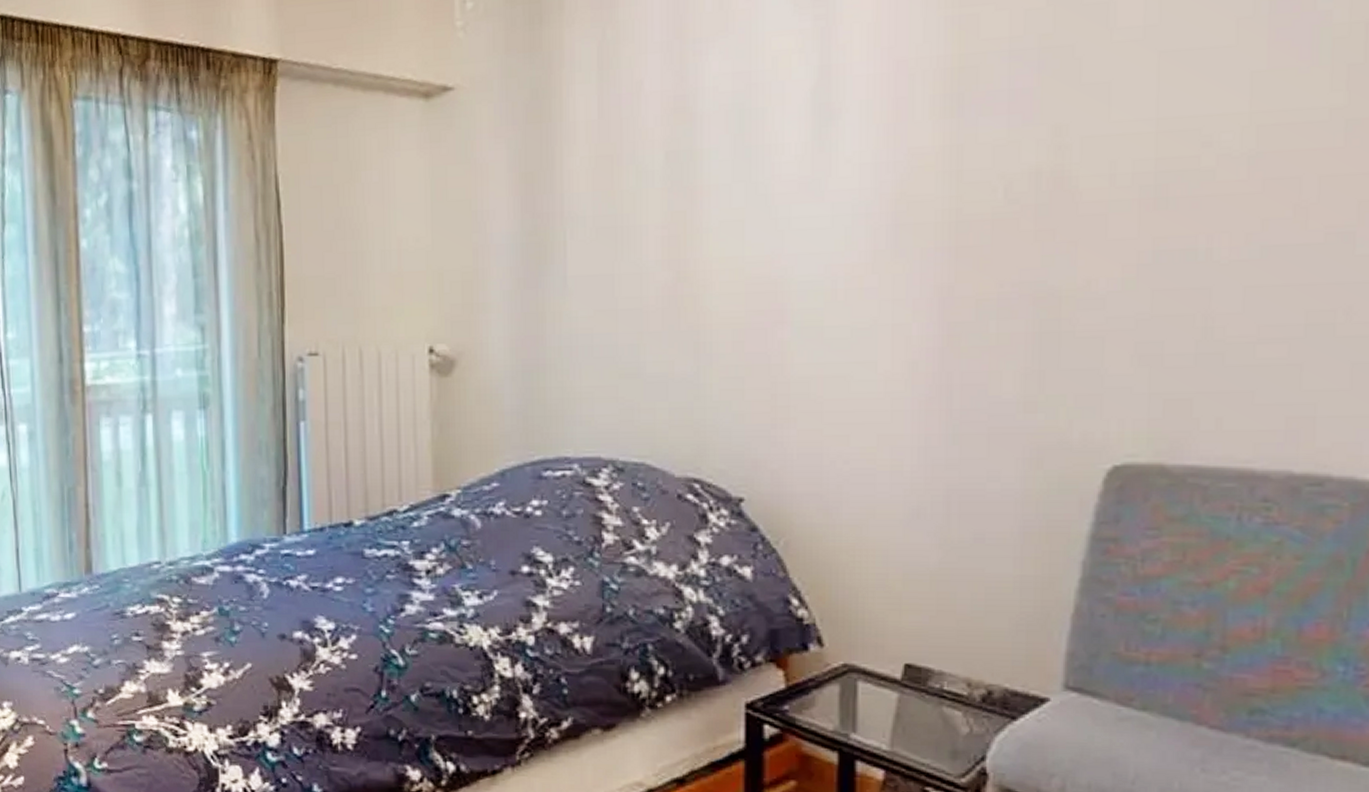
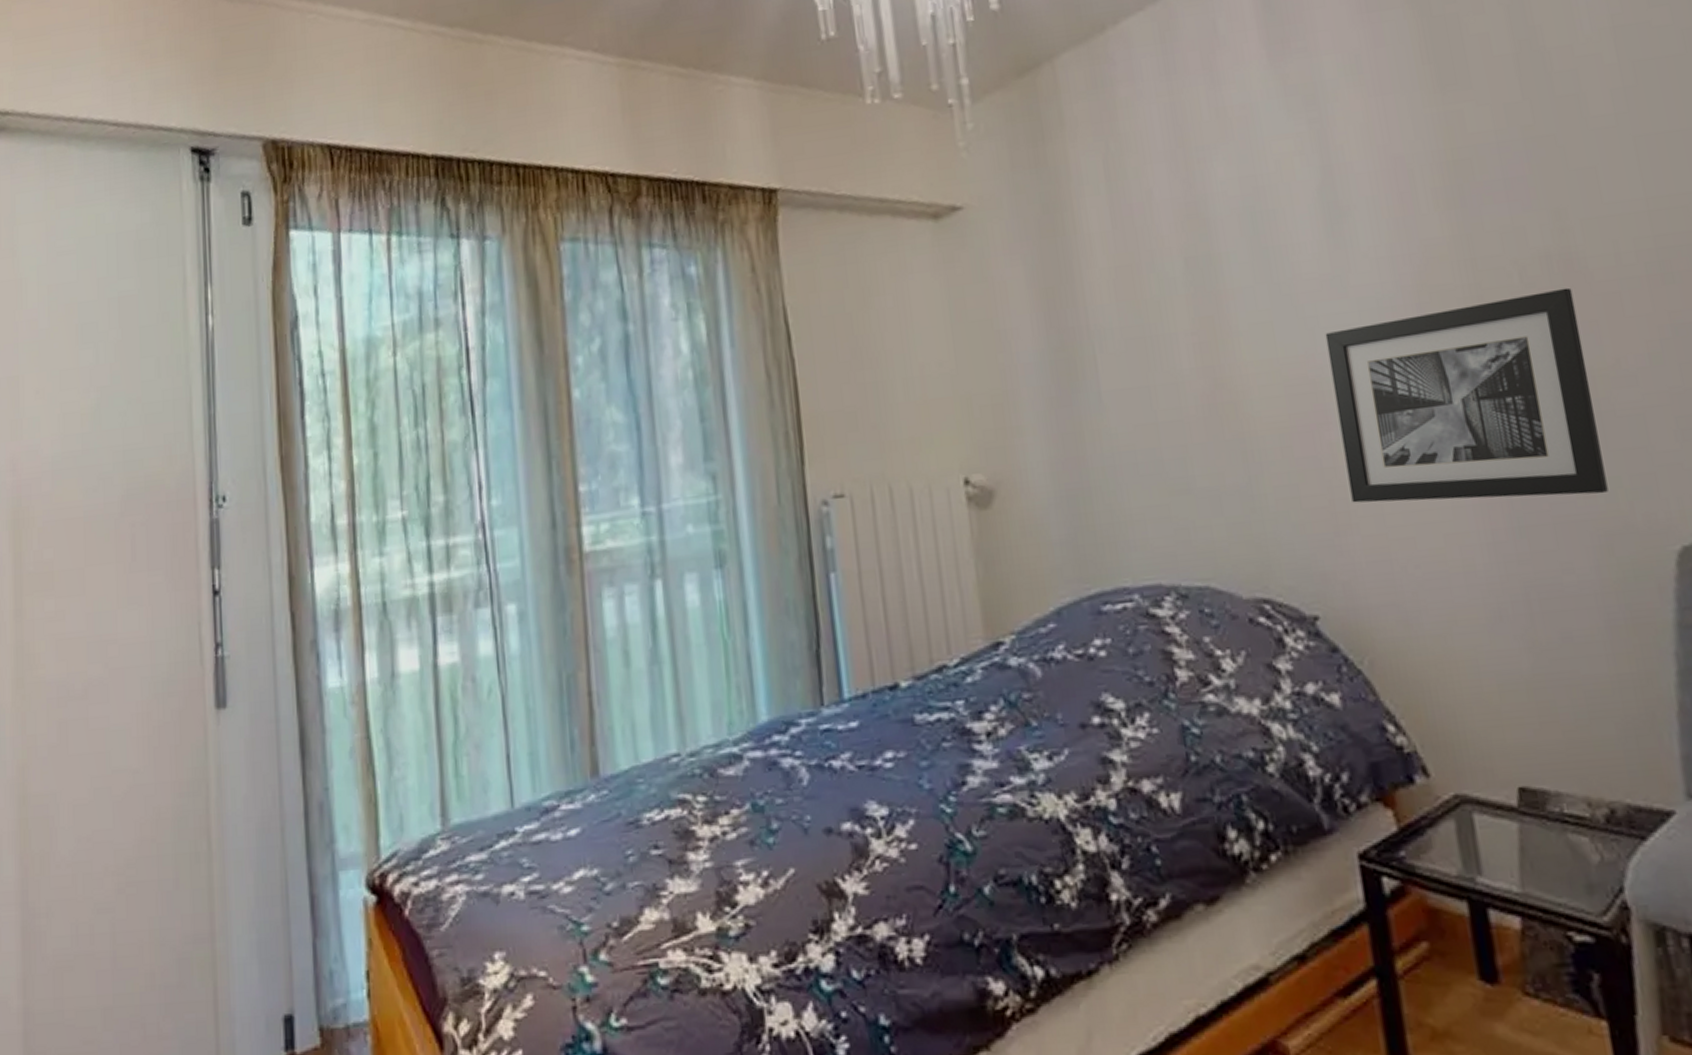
wall art: none [794,206,1056,410] -> present [1325,287,1608,503]

